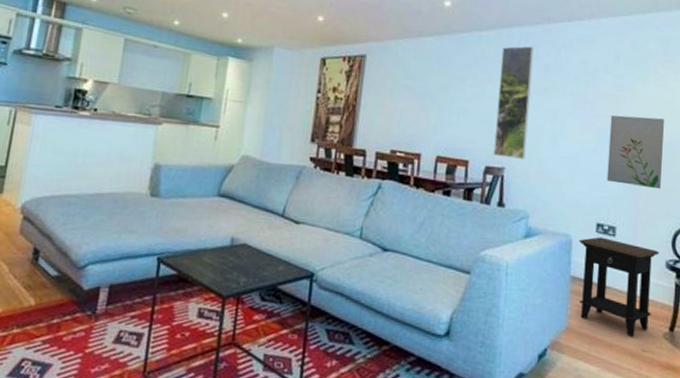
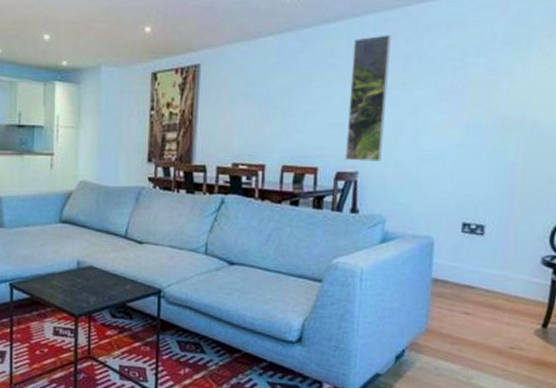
side table: present [578,237,660,337] -> none [441,237,535,335]
wall art: present [606,115,665,190] -> none [475,102,549,182]

